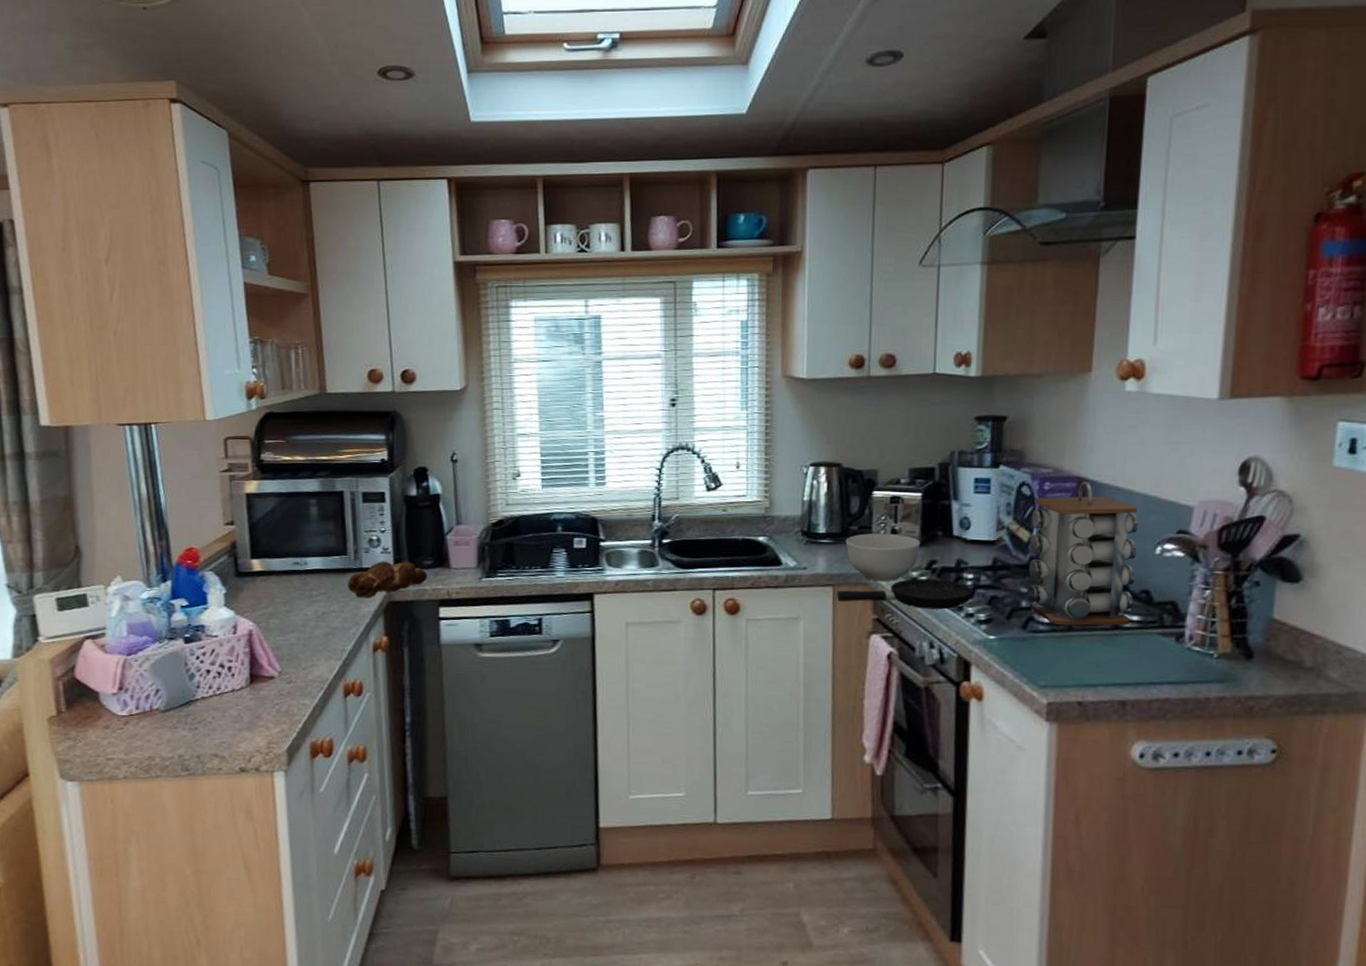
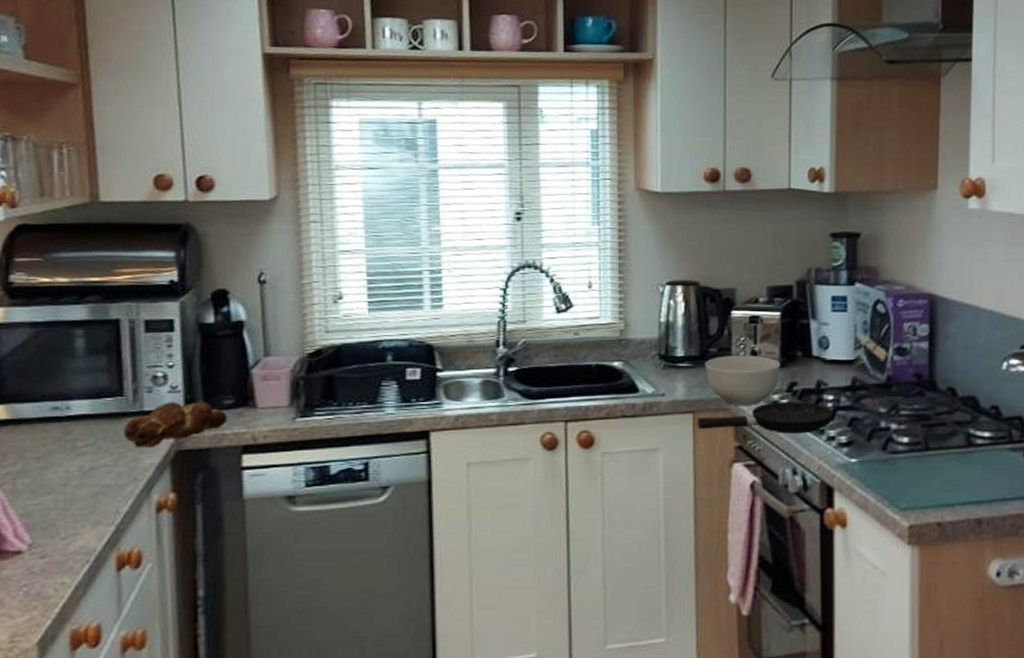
spice rack: present [1027,482,1139,627] -> none [886,298,987,445]

